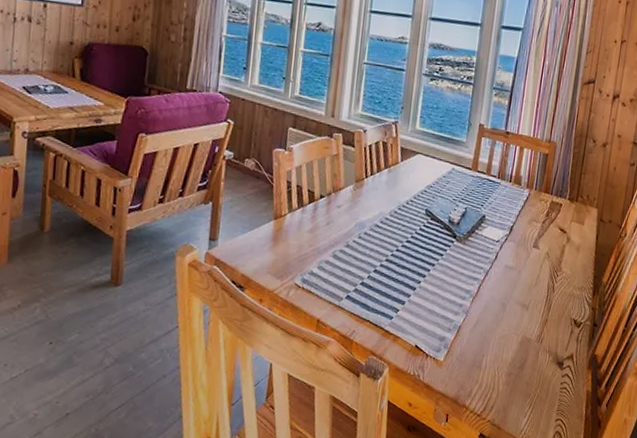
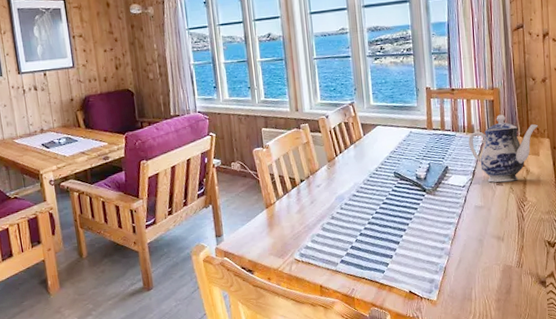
teapot: none [512,171,589,247] -> present [468,114,538,183]

